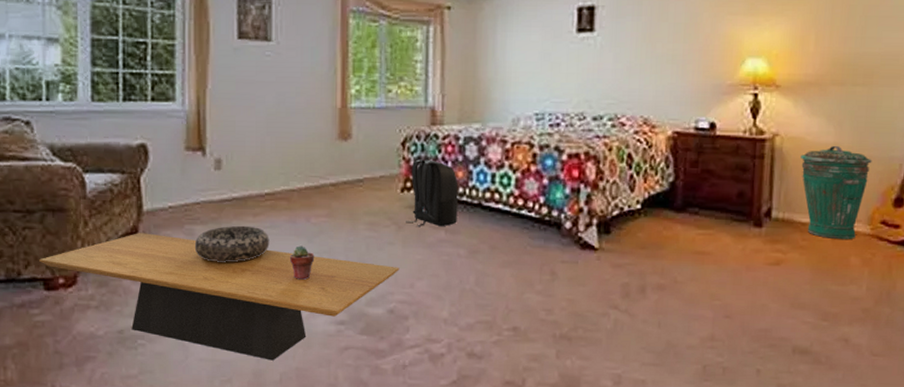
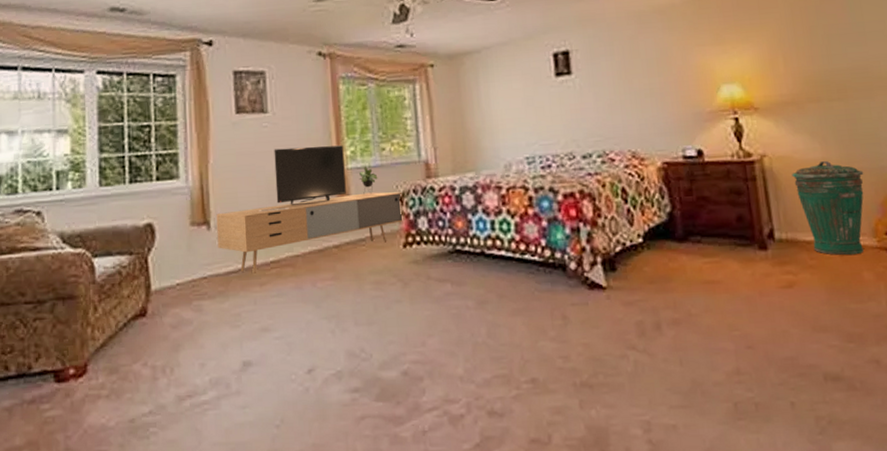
coffee table: present [39,233,400,361] -> none [50,313,410,438]
decorative bowl: present [194,225,270,263] -> none [203,296,278,337]
media console: none [212,80,405,205] -> present [216,145,405,275]
potted succulent: present [289,245,315,280] -> none [298,312,324,348]
backpack: present [406,157,458,227] -> none [411,210,462,281]

